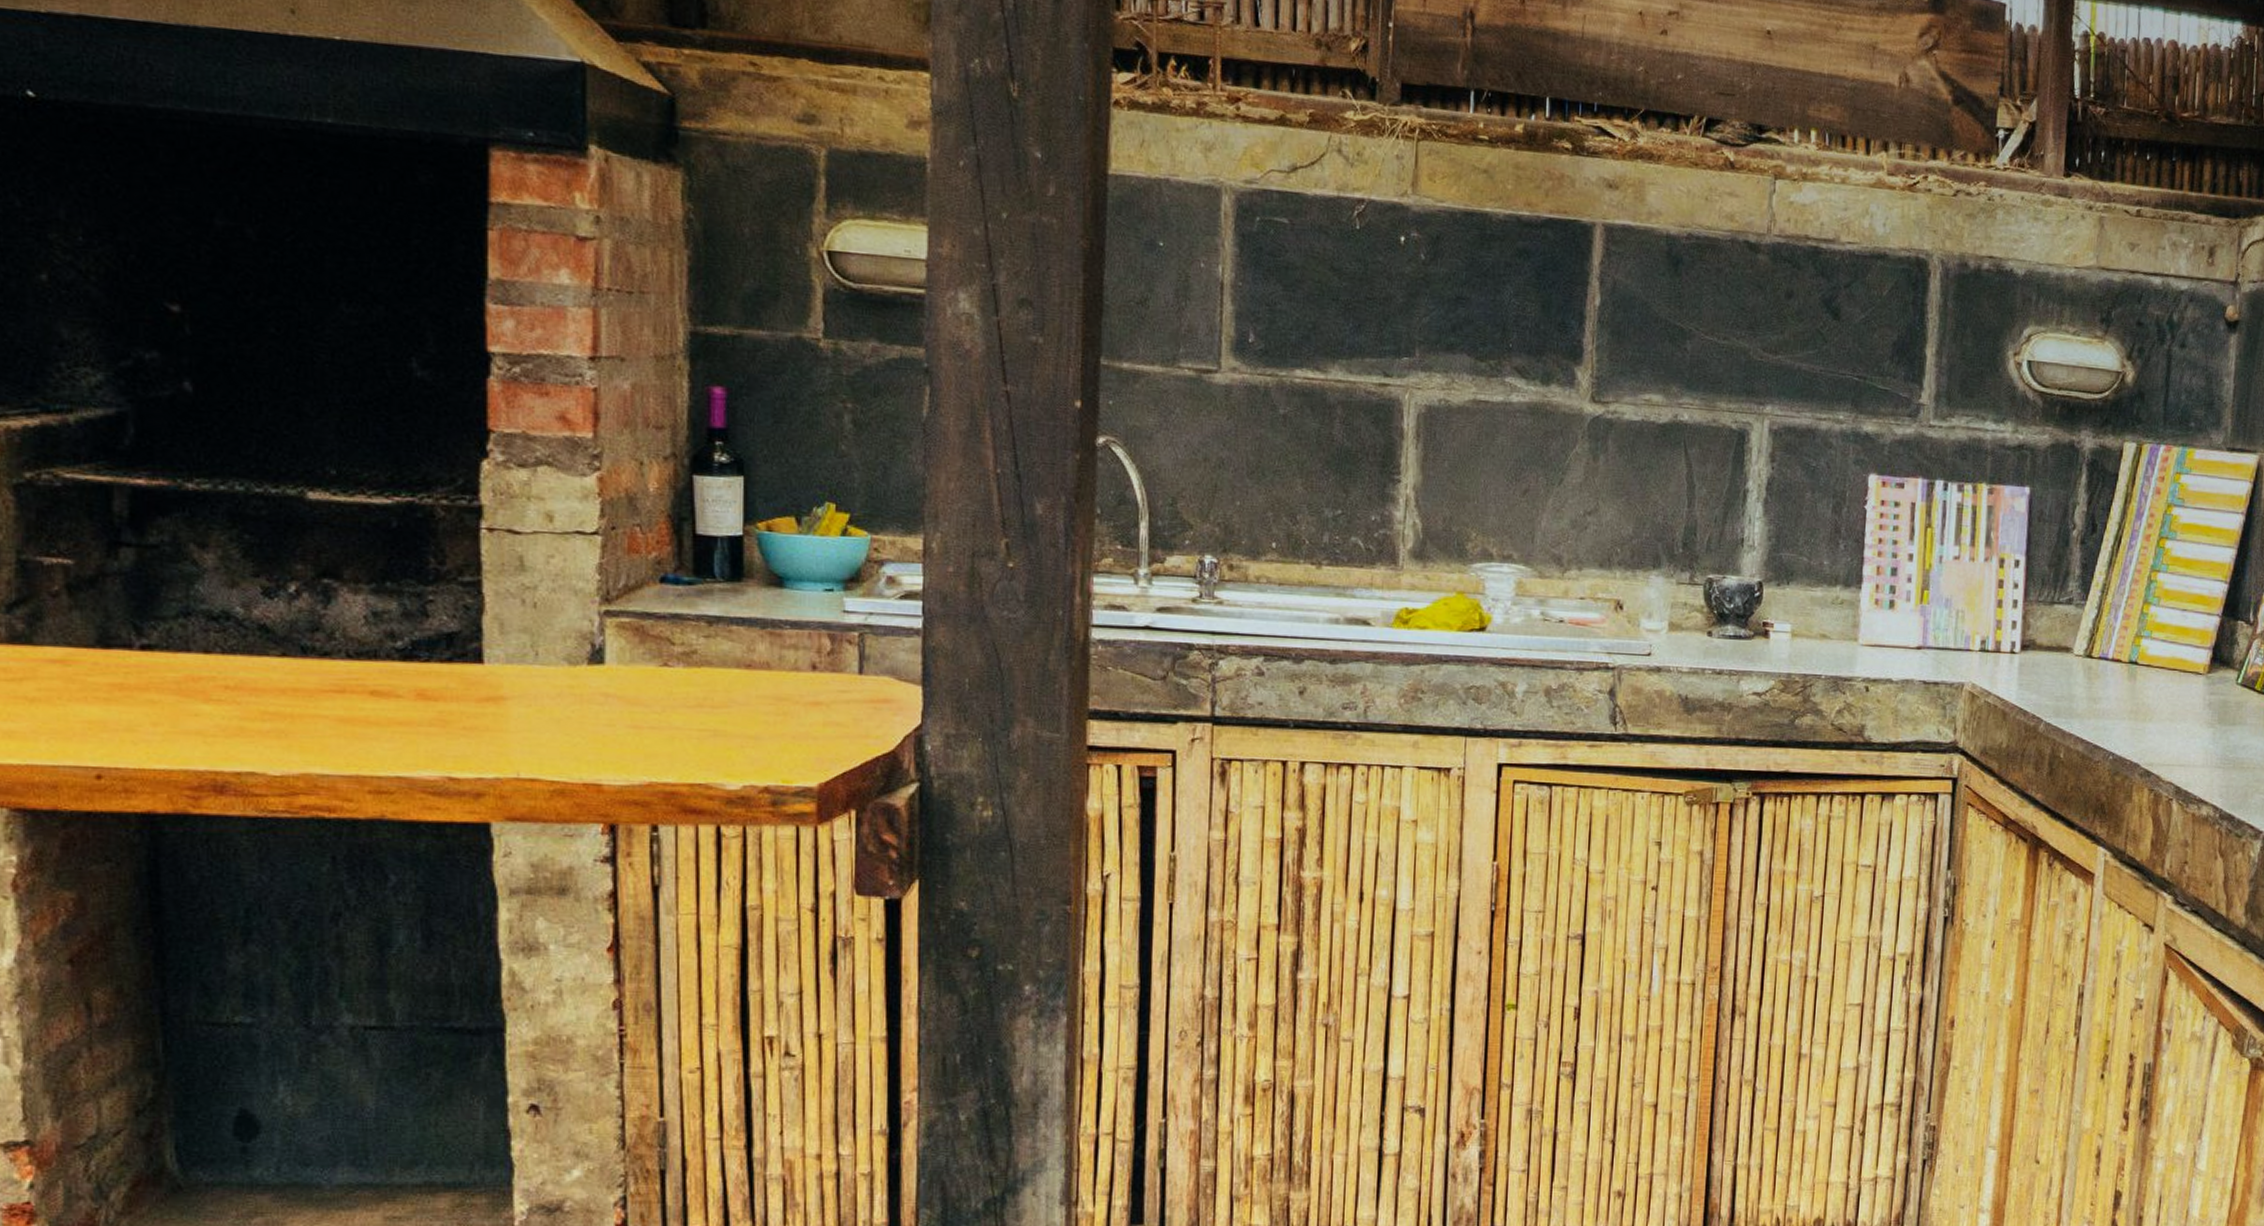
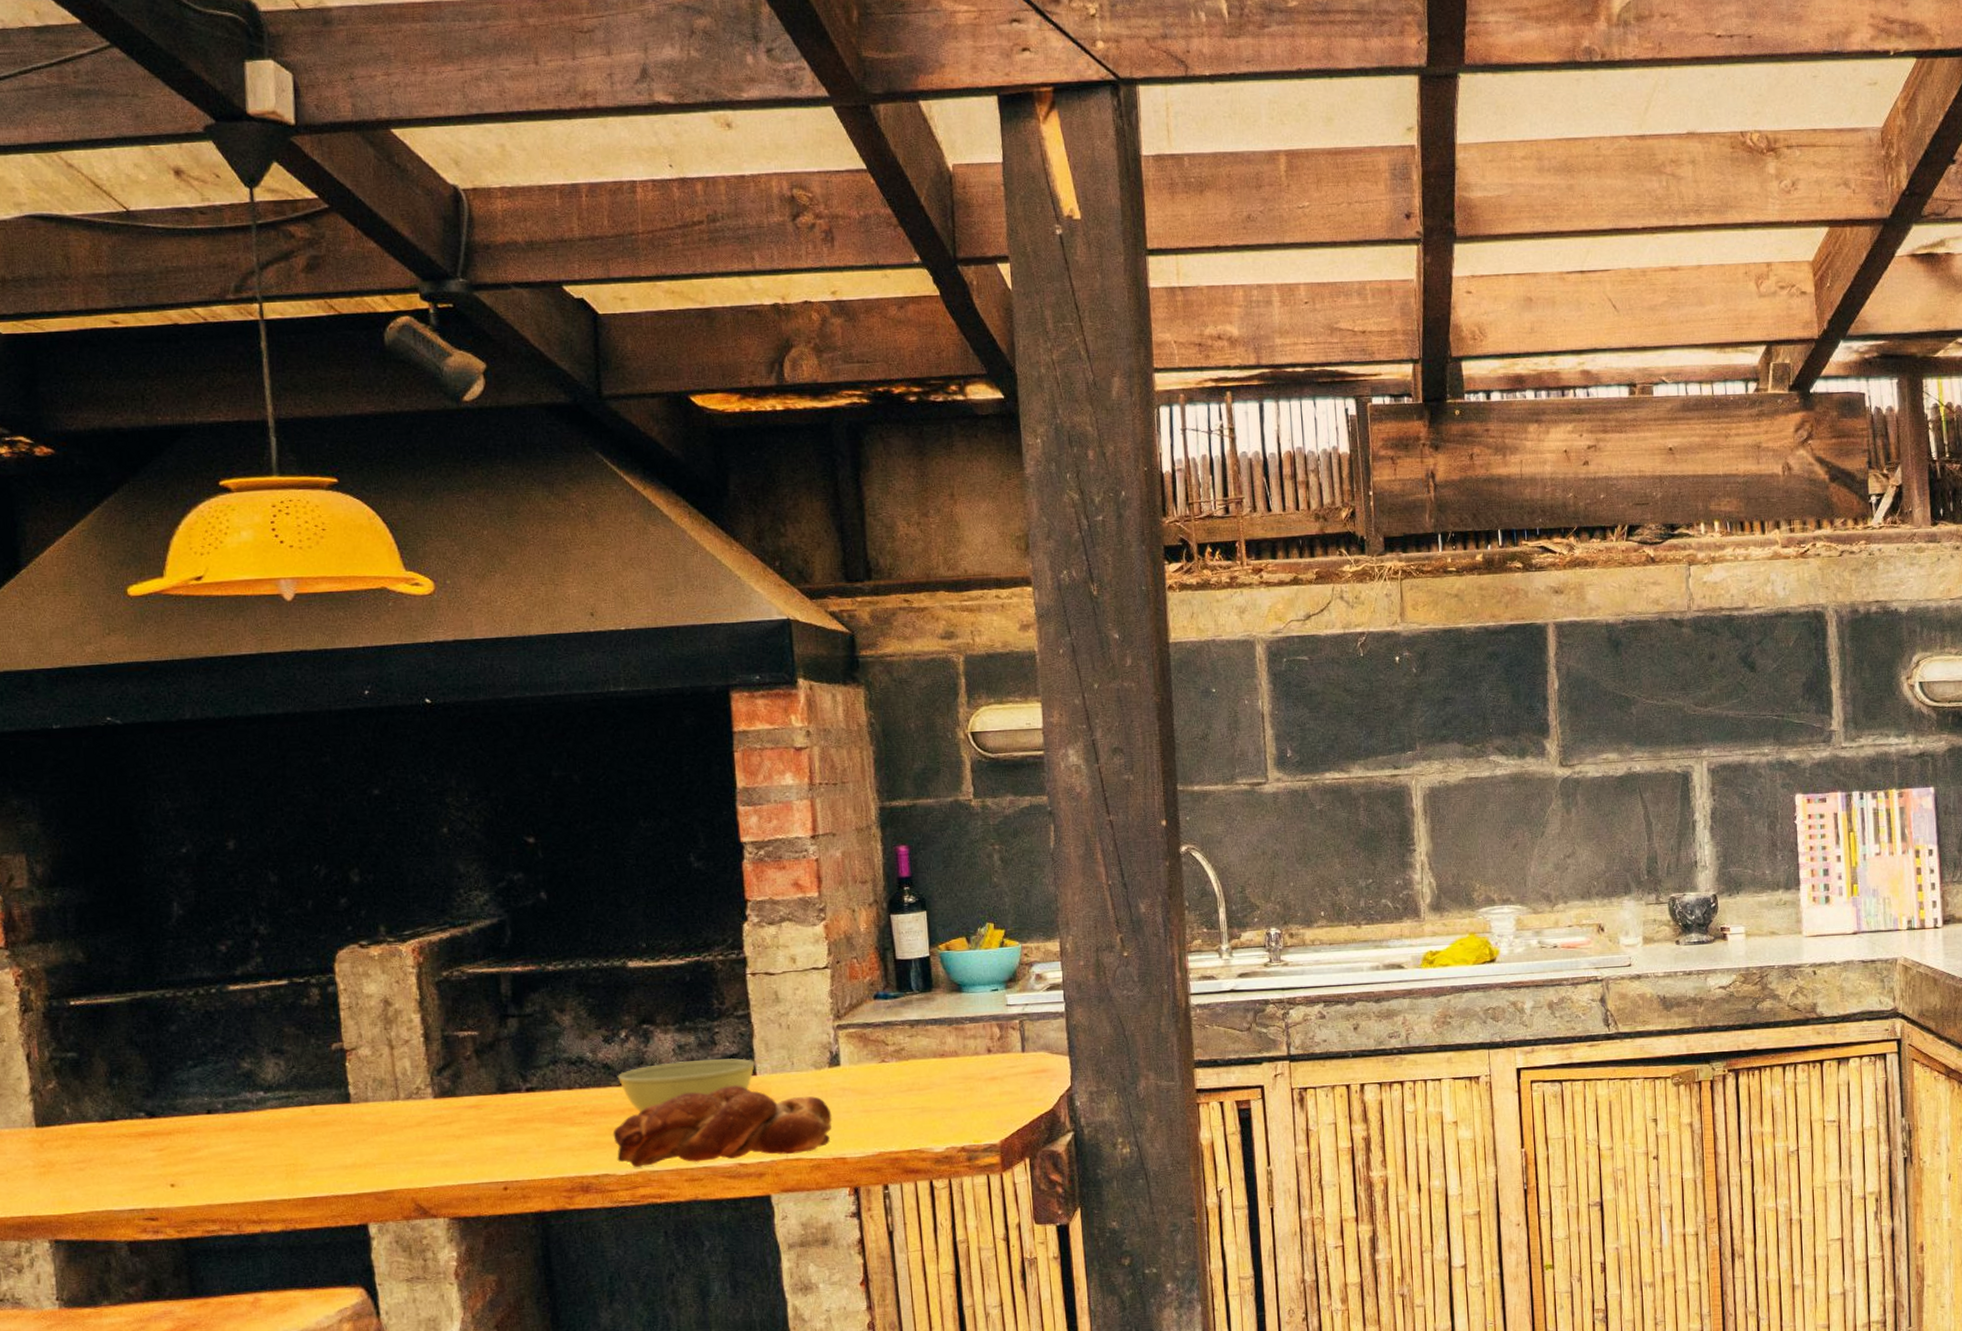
bread loaf: none [266,673,587,772] -> present [612,1085,832,1167]
bowl: none [279,633,484,696] -> present [617,1058,756,1113]

